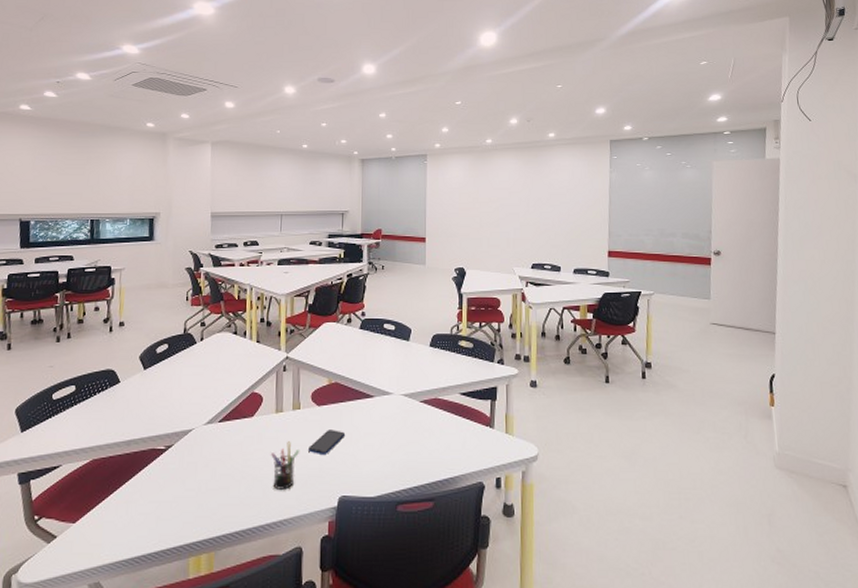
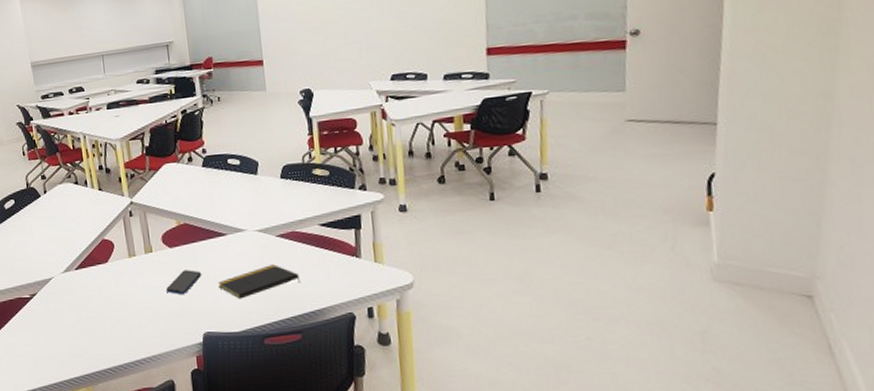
pen holder: present [271,441,300,490] -> none [131,283,159,329]
notepad: none [360,430,438,463] -> present [218,264,301,299]

